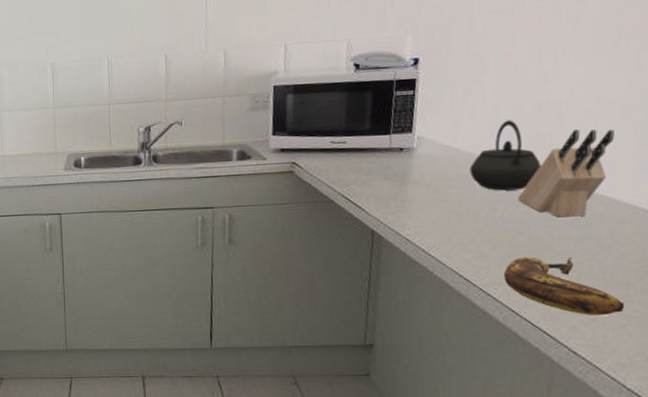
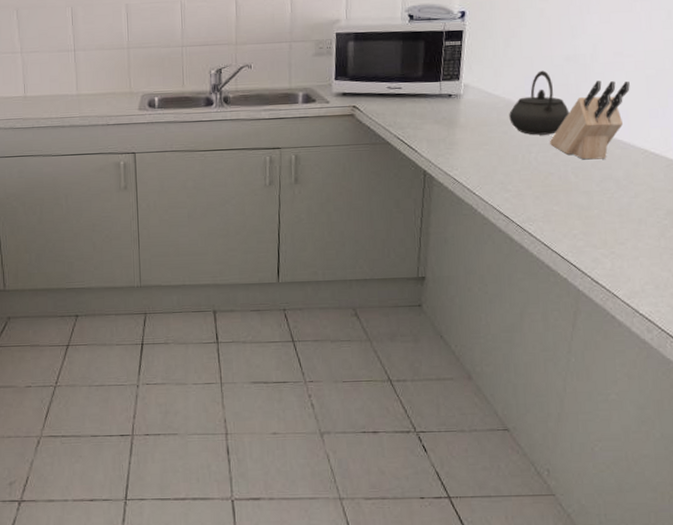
banana: present [503,256,625,316] -> none [537,195,638,249]

